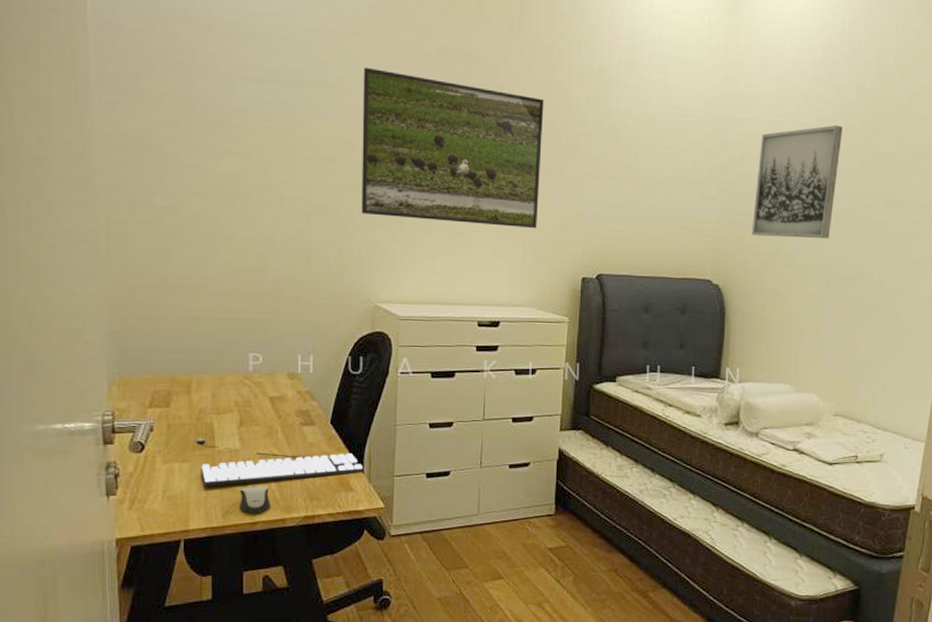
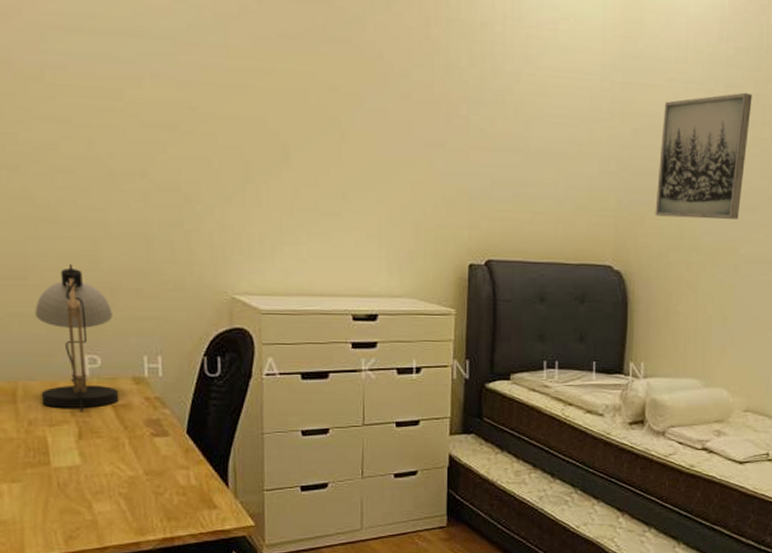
keyboard: present [196,438,364,486] -> none [27,455,229,509]
desk lamp: none [211,275,276,403] -> present [34,264,119,412]
computer mouse: present [240,486,270,513] -> none [83,506,121,537]
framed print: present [361,67,544,229] -> none [203,15,420,209]

